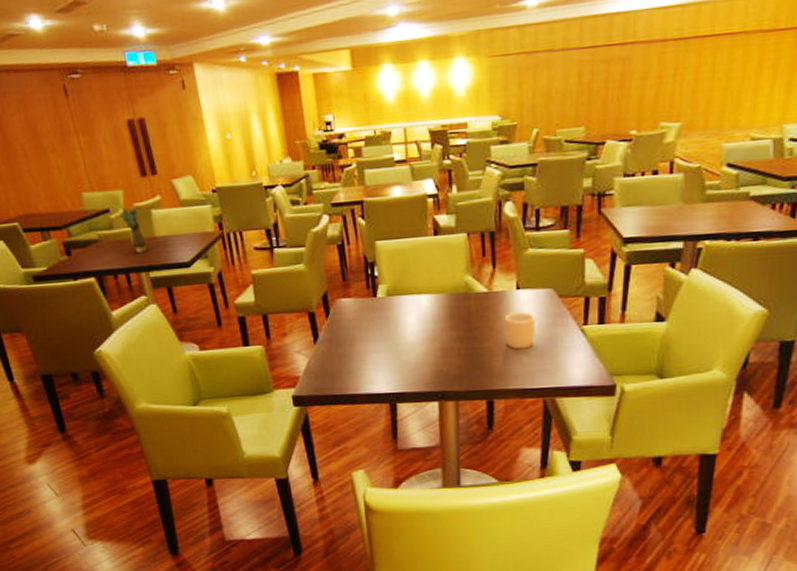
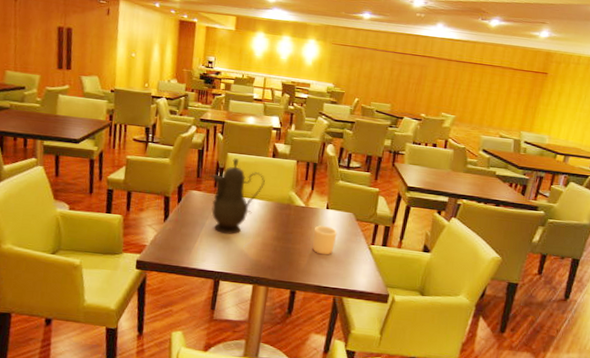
vase: present [120,206,149,254] -> none [32,89,50,126]
coffeepot: none [357,246,430,346] -> present [209,158,265,235]

